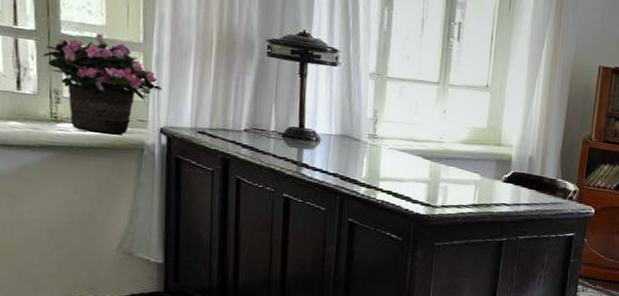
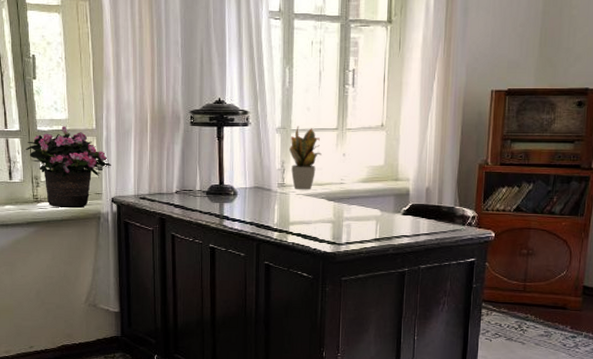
potted plant: none [384,74,420,146] -> present [289,126,322,191]

